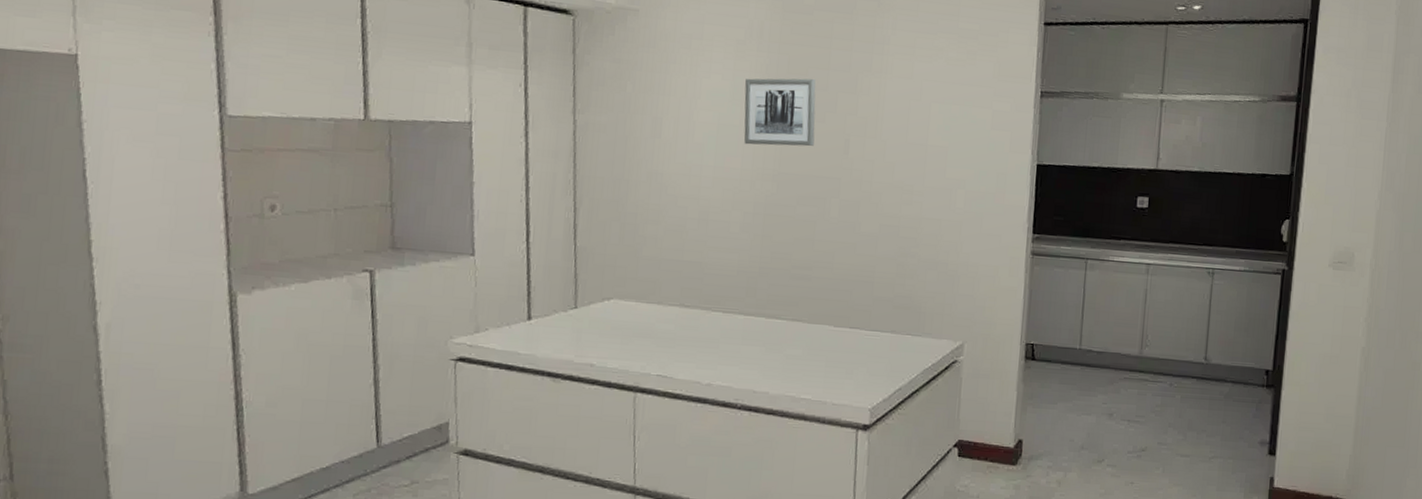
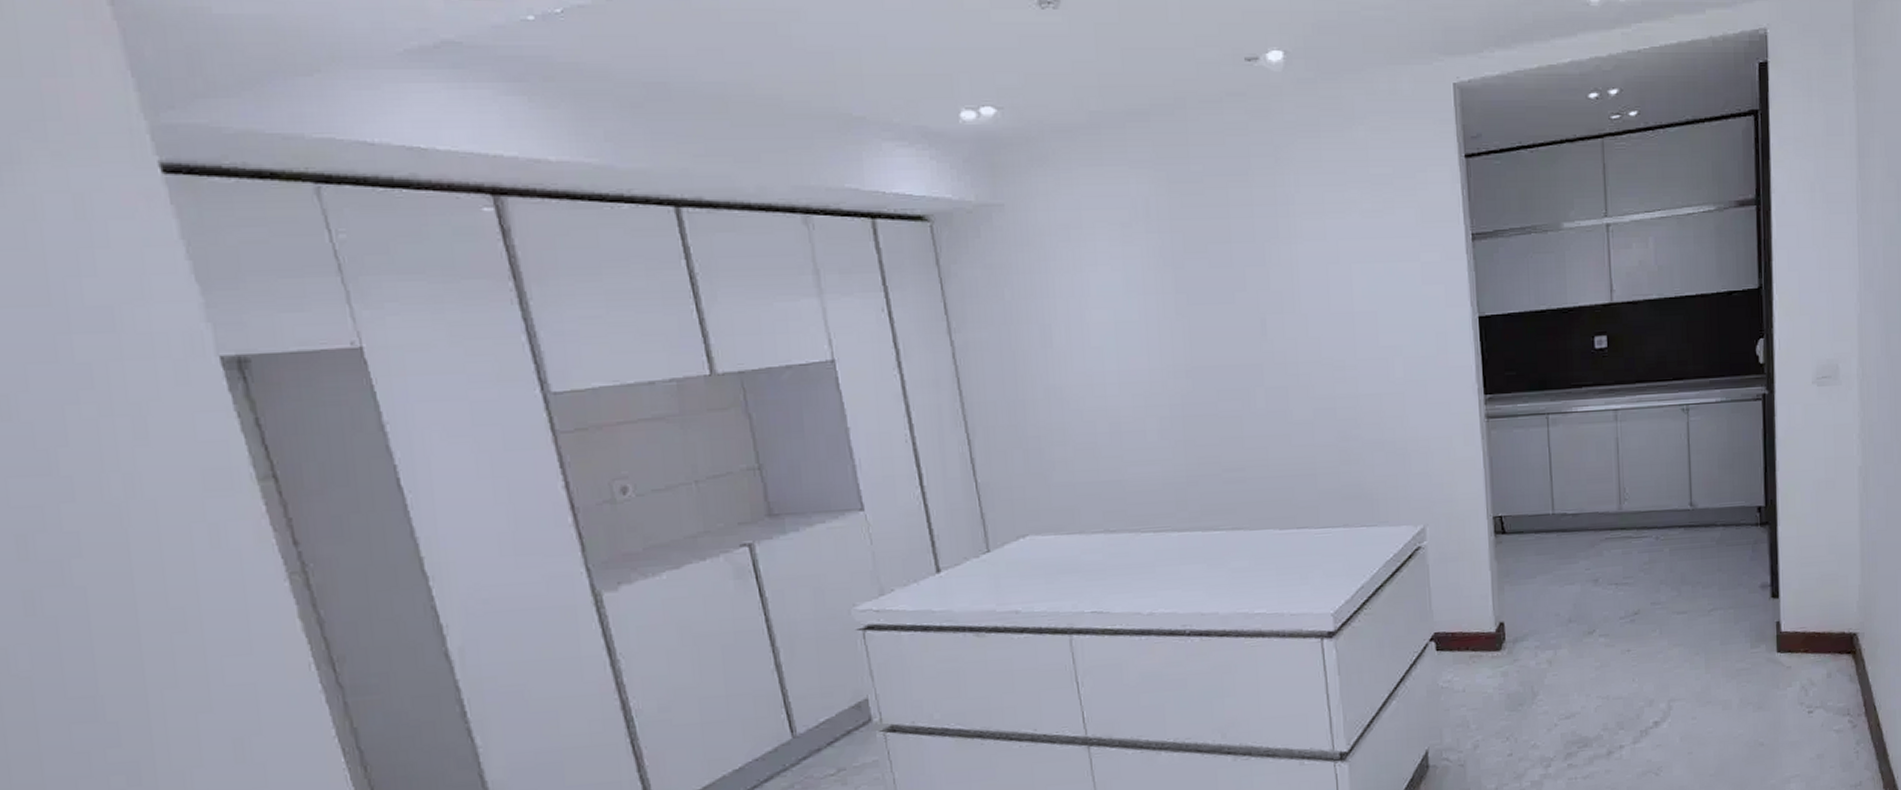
wall art: present [744,78,816,147] -> none [1138,255,1227,341]

